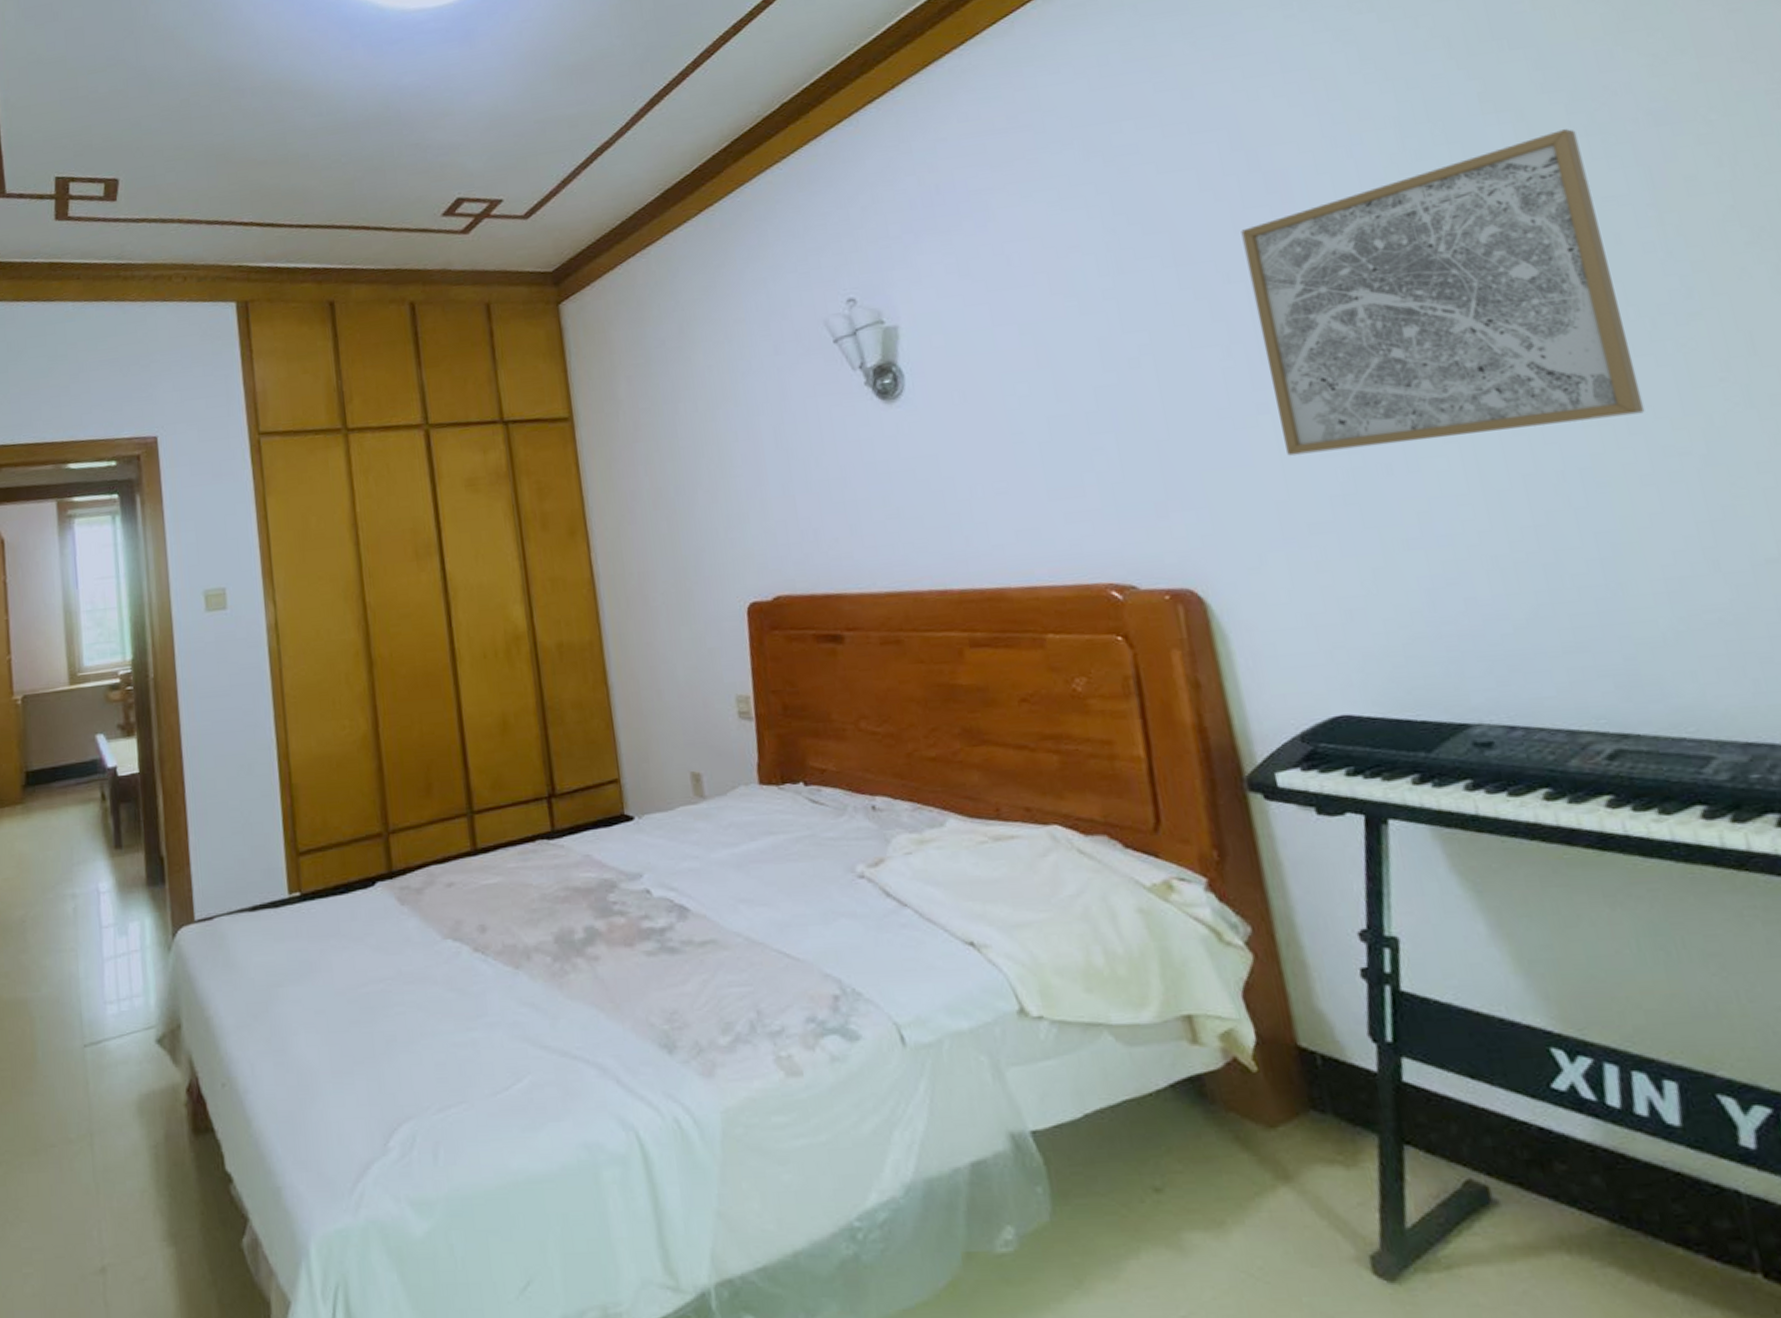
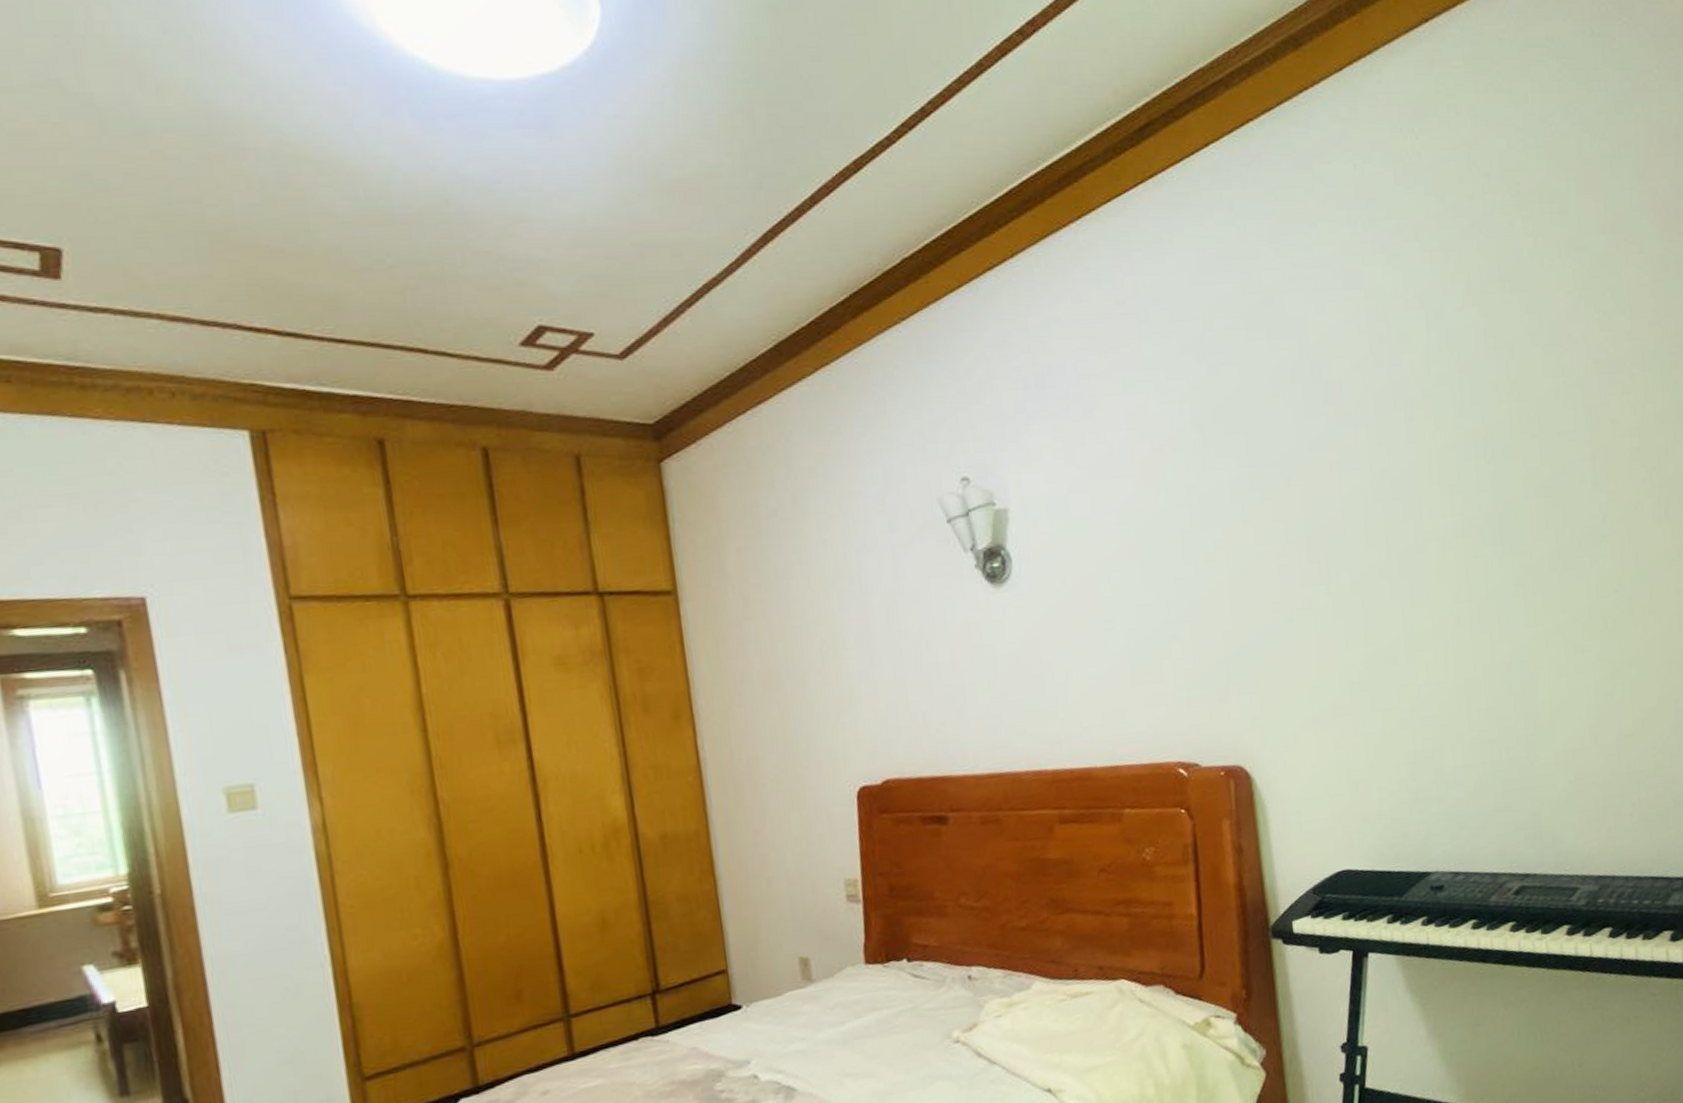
wall art: present [1241,129,1645,456] -> none [1302,369,1566,647]

